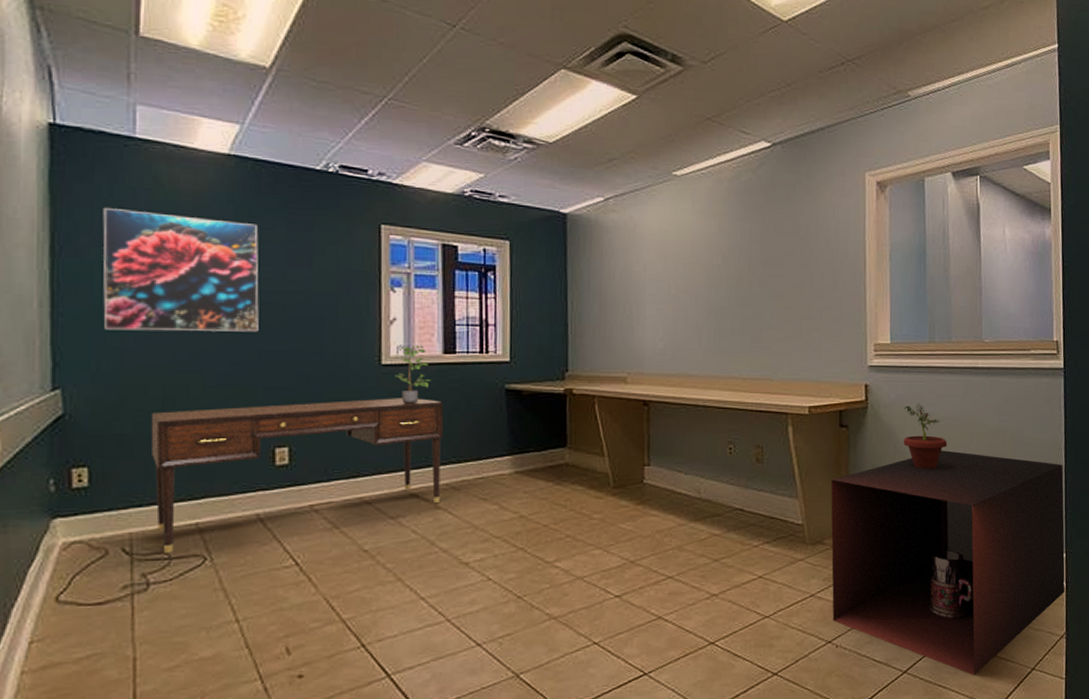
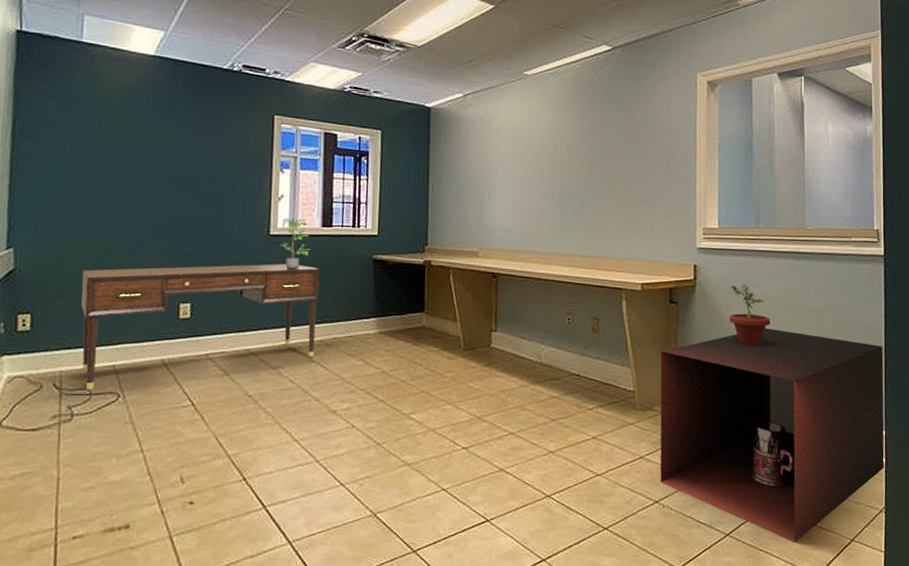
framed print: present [103,208,259,332] -> none [50,99,175,205]

